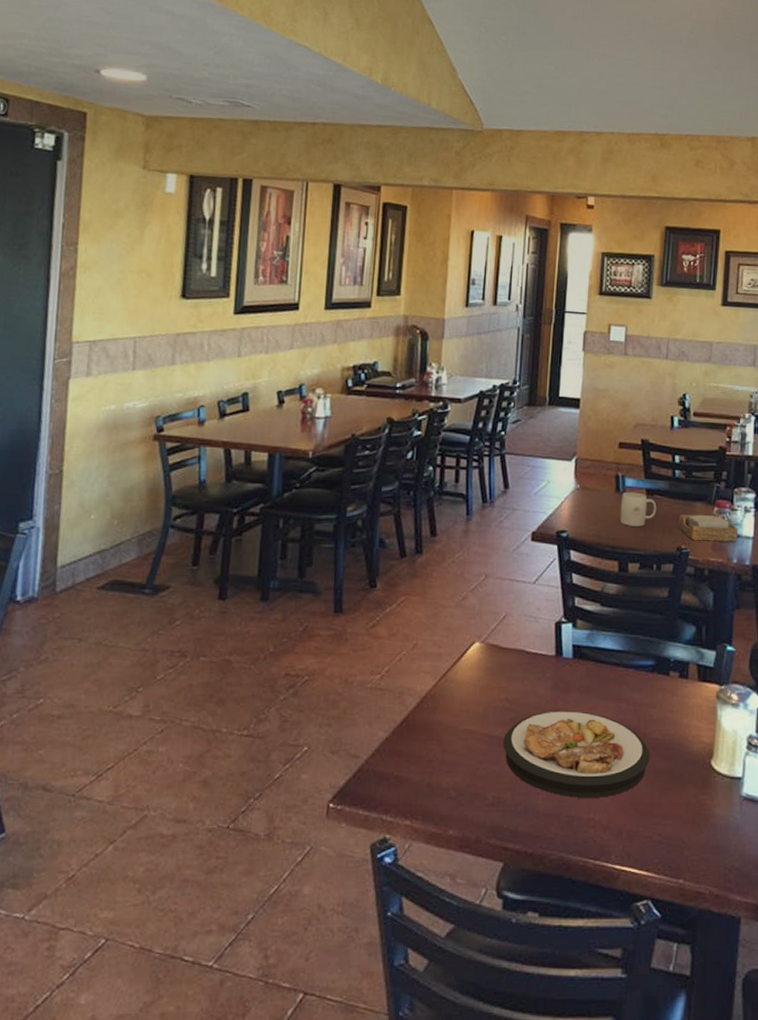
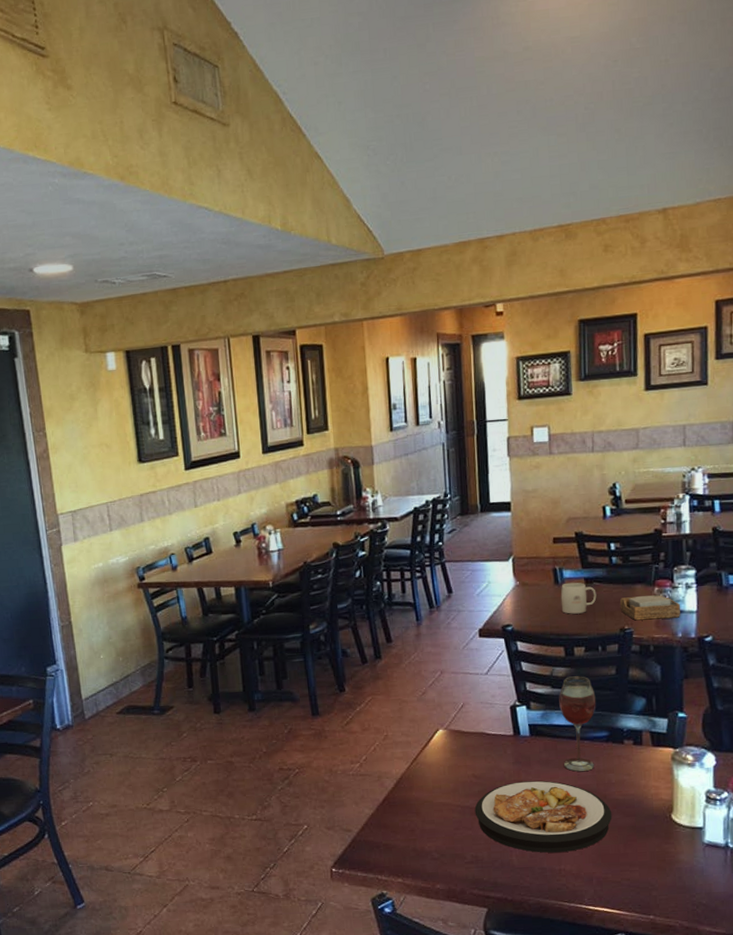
wineglass: none [605,595,646,703] -> present [559,676,596,772]

